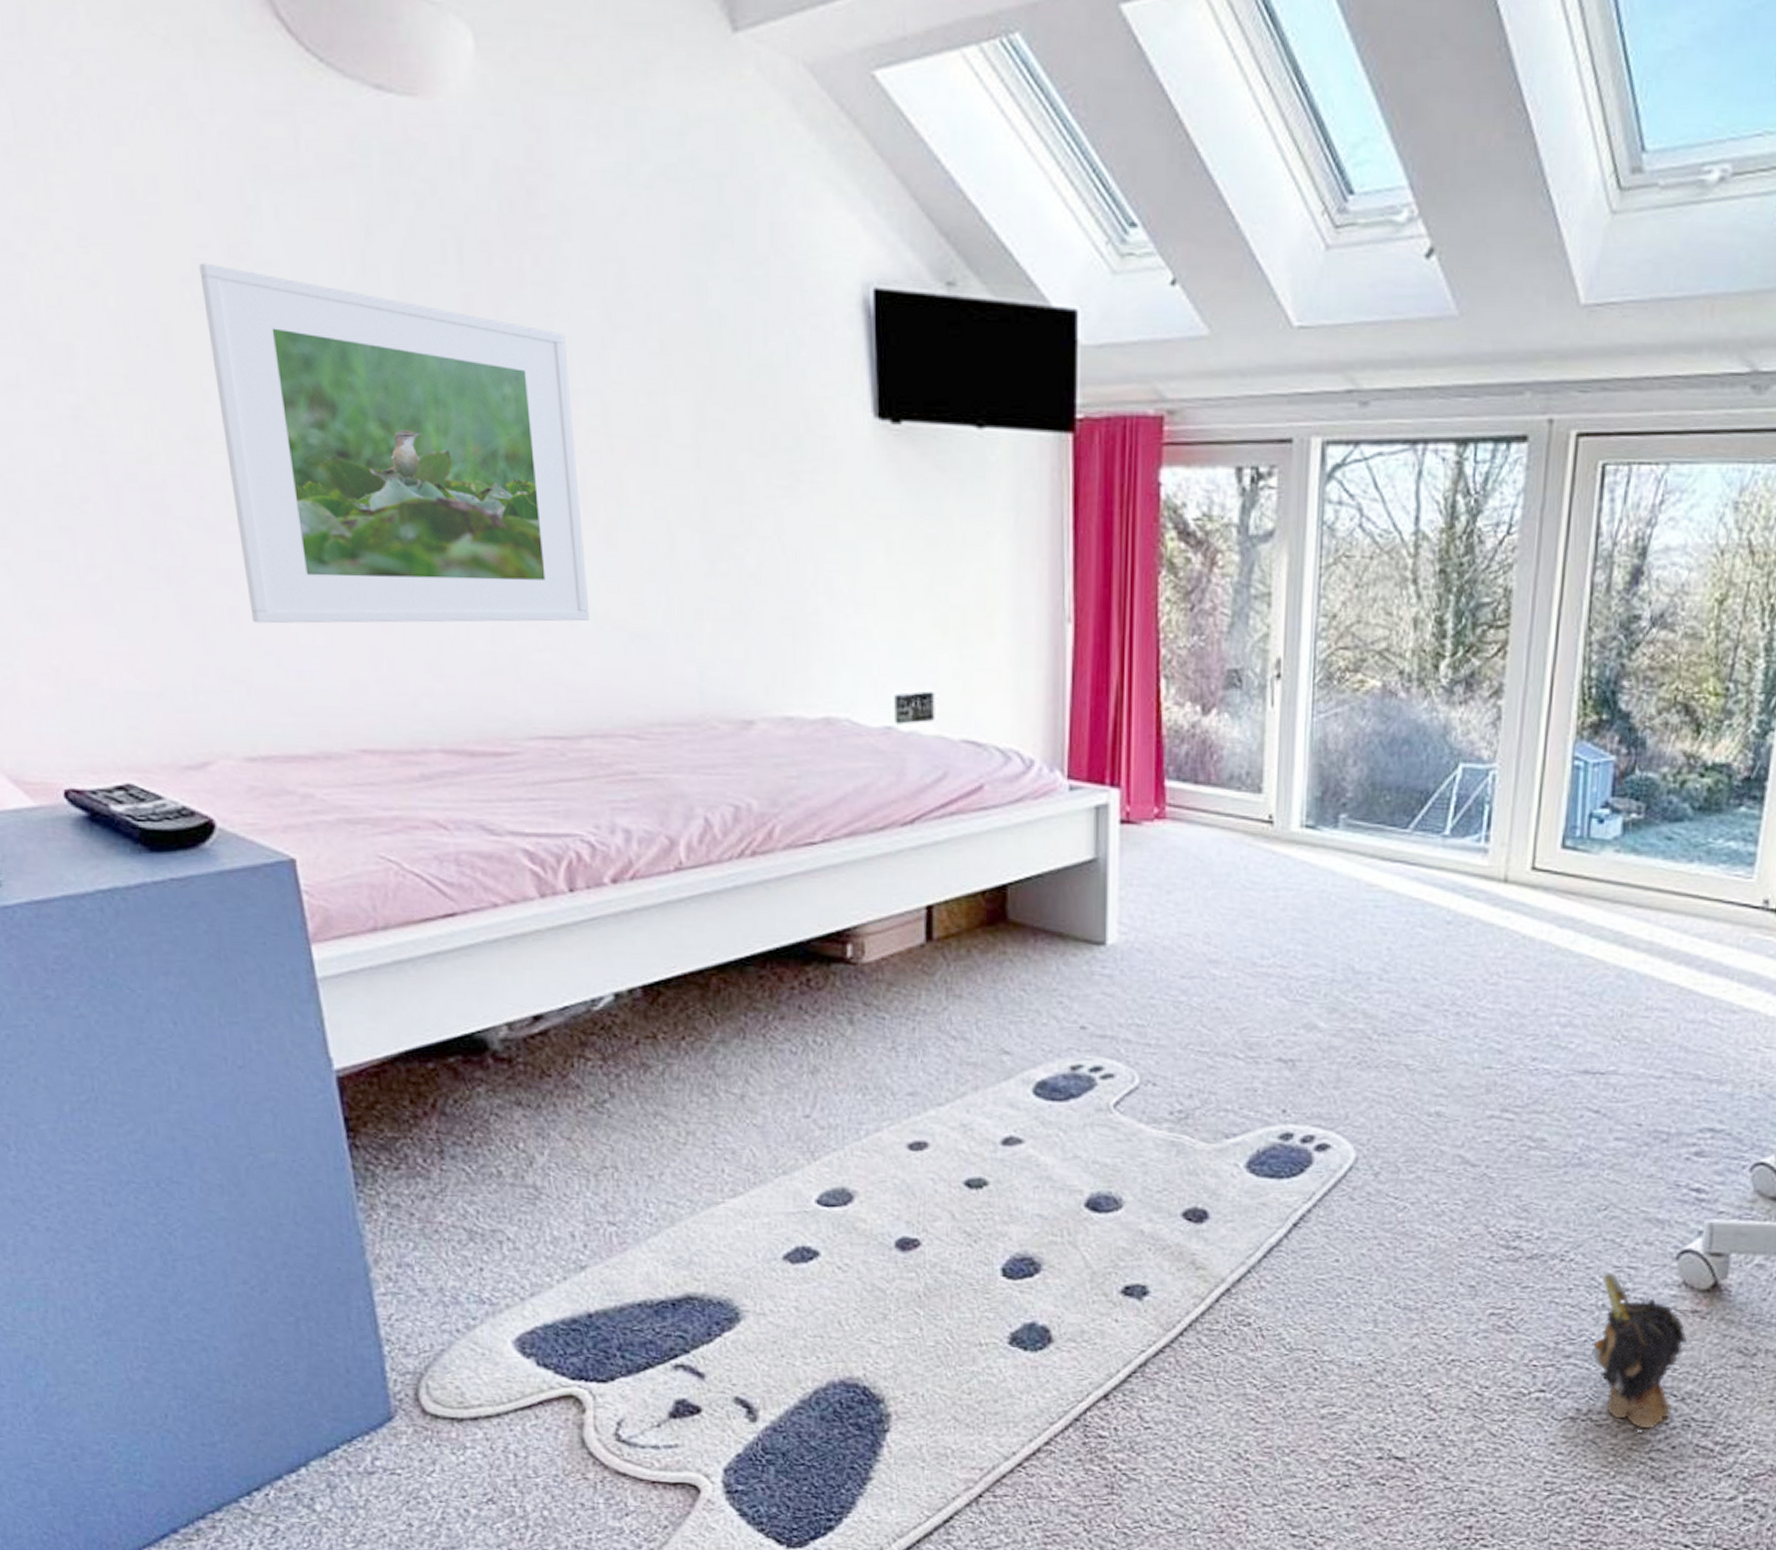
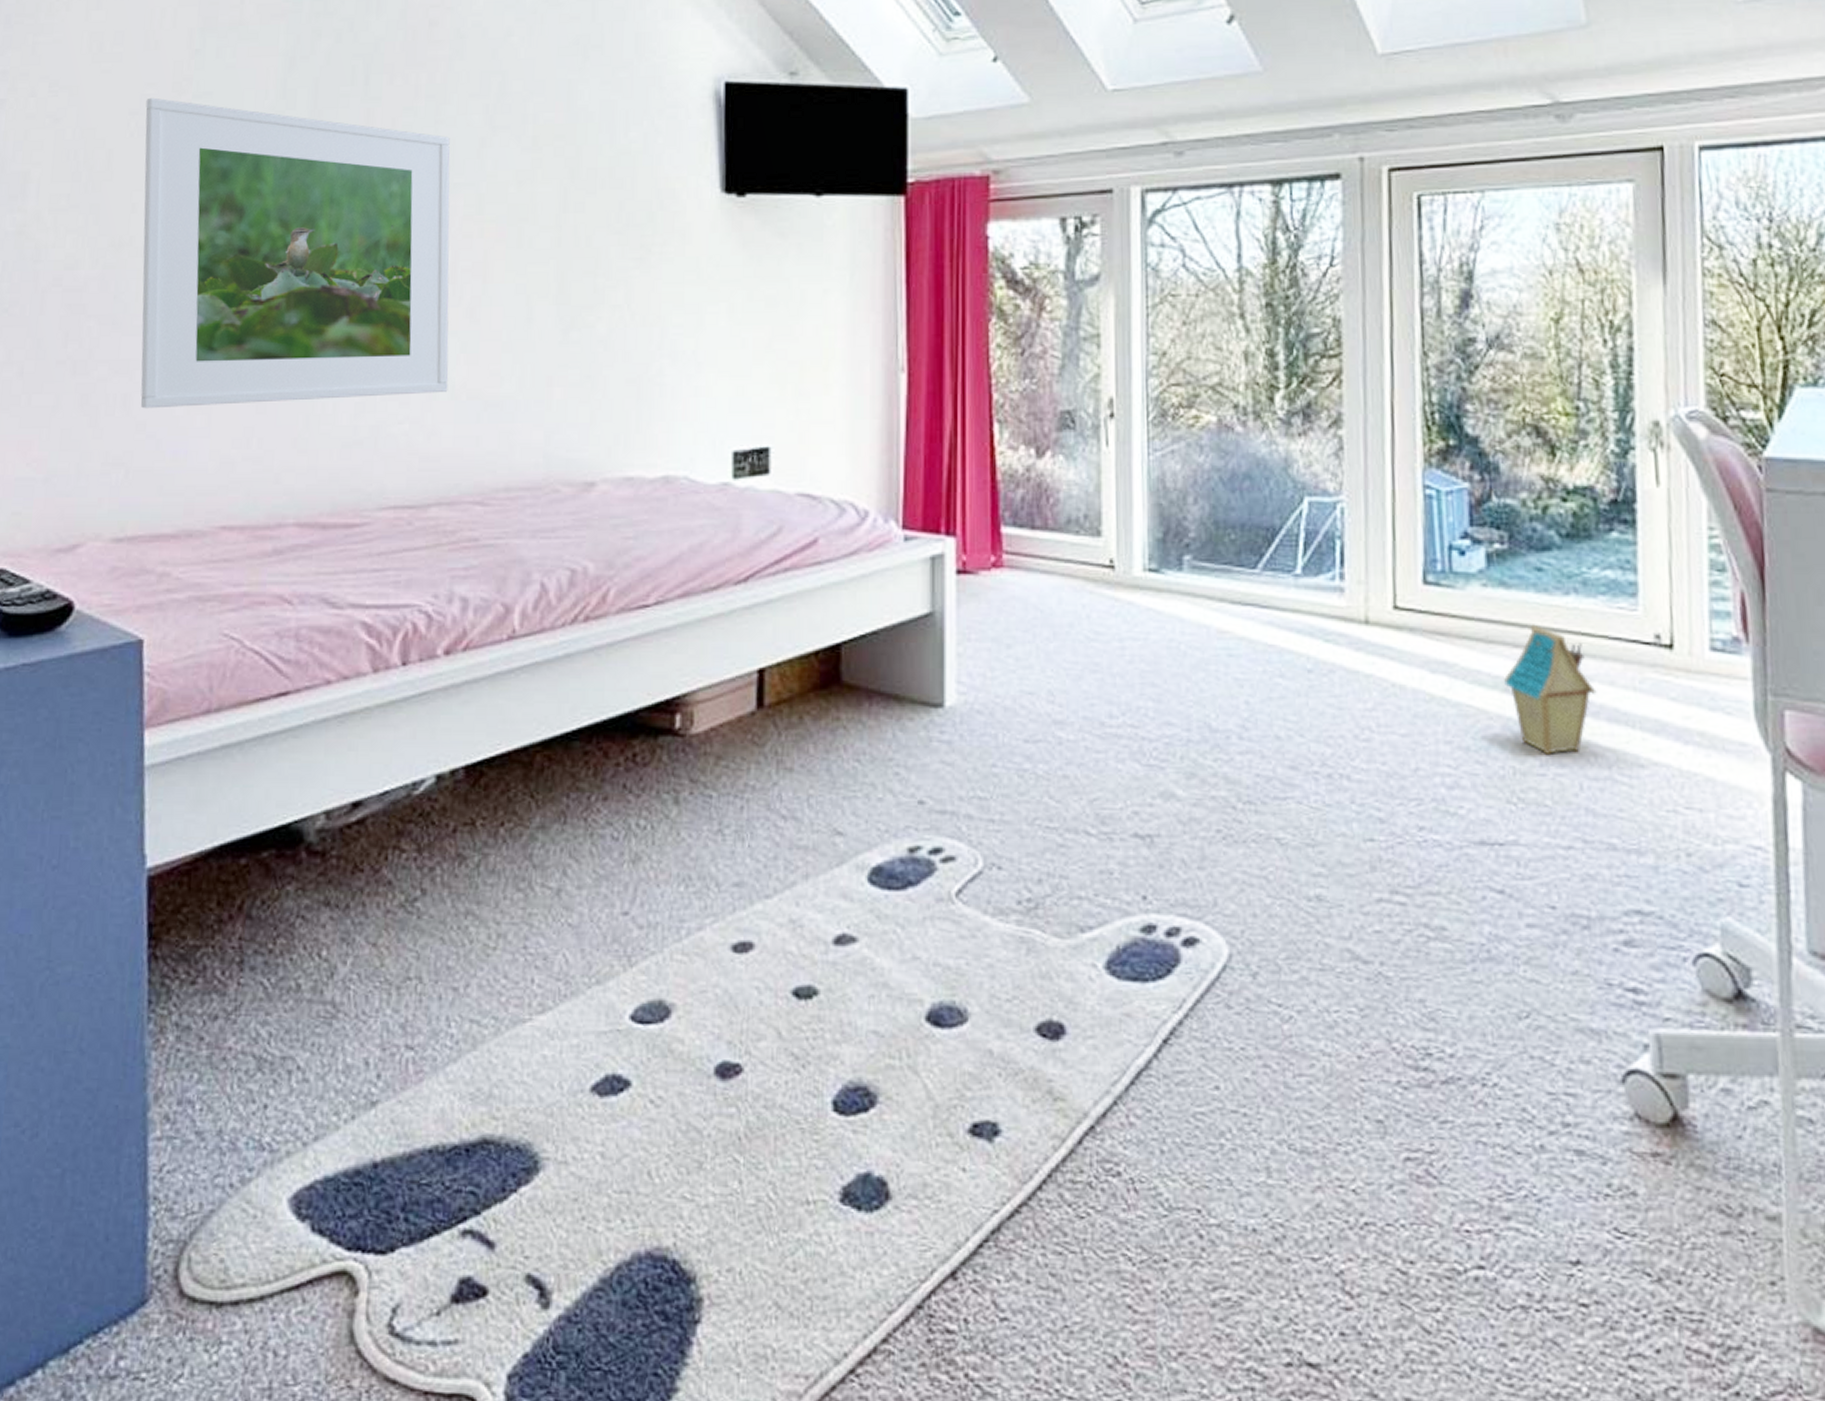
plush toy: present [1592,1272,1687,1429] -> none [1536,1101,1652,1324]
toy house: none [1624,887,1705,1000] -> present [1504,624,1597,754]

